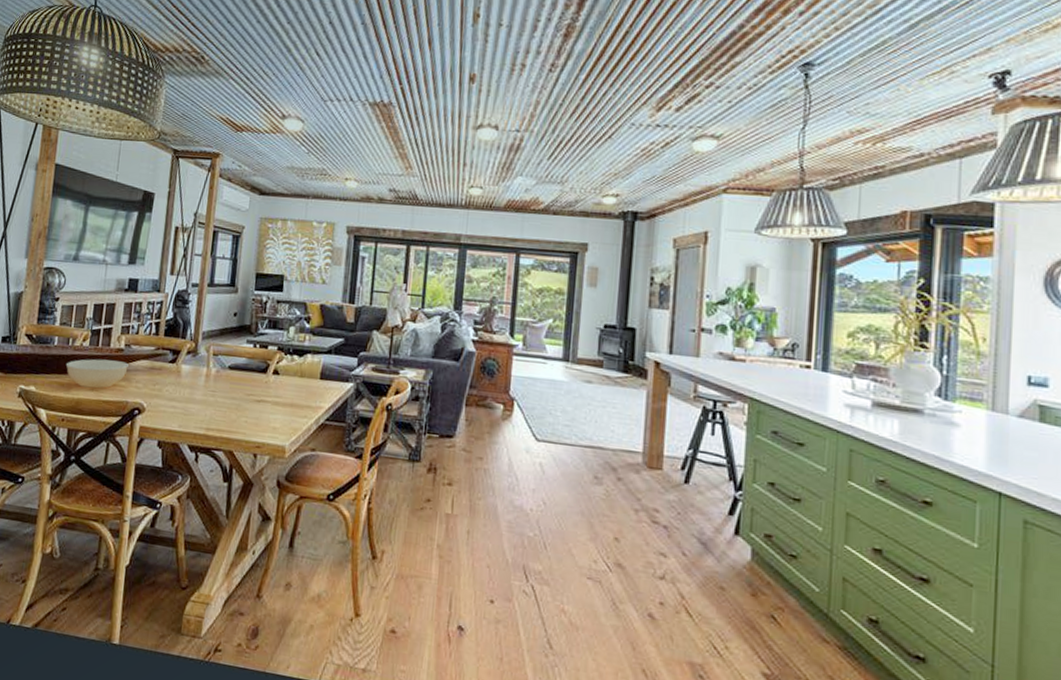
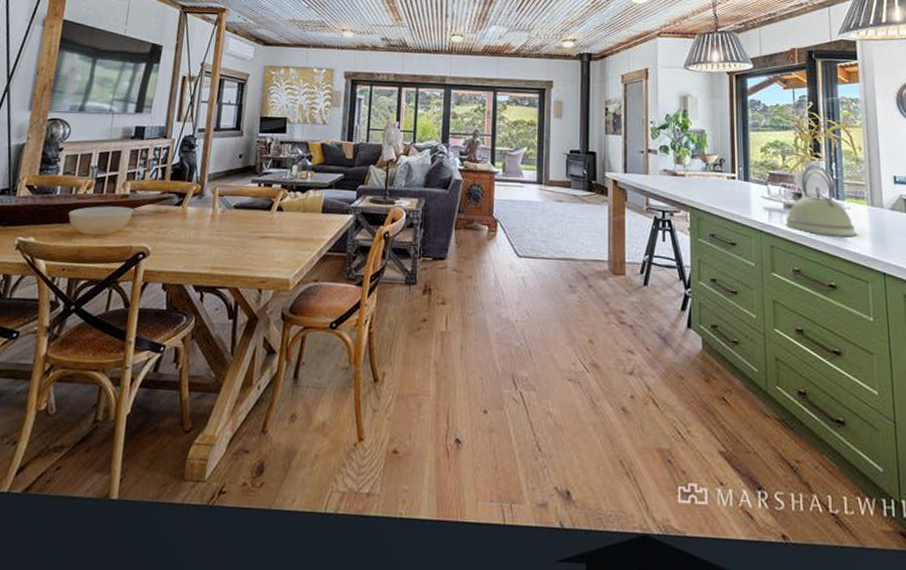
kettle: none [870,357,968,447] -> present [785,165,858,237]

